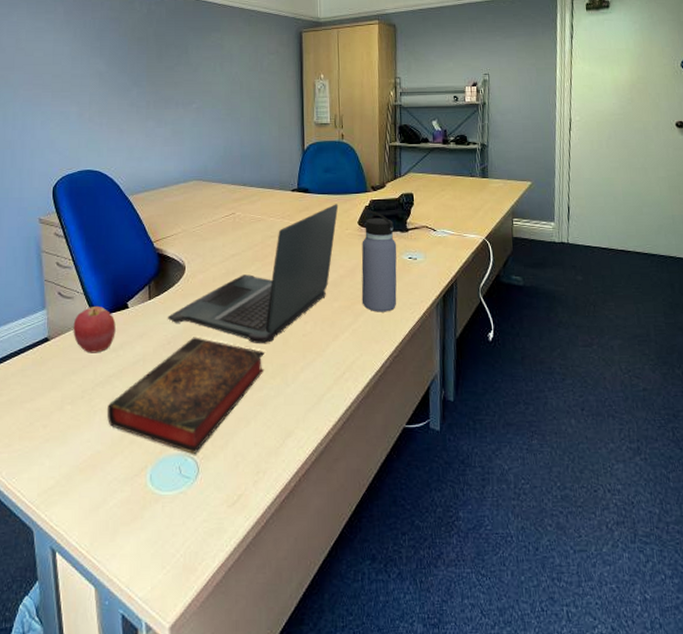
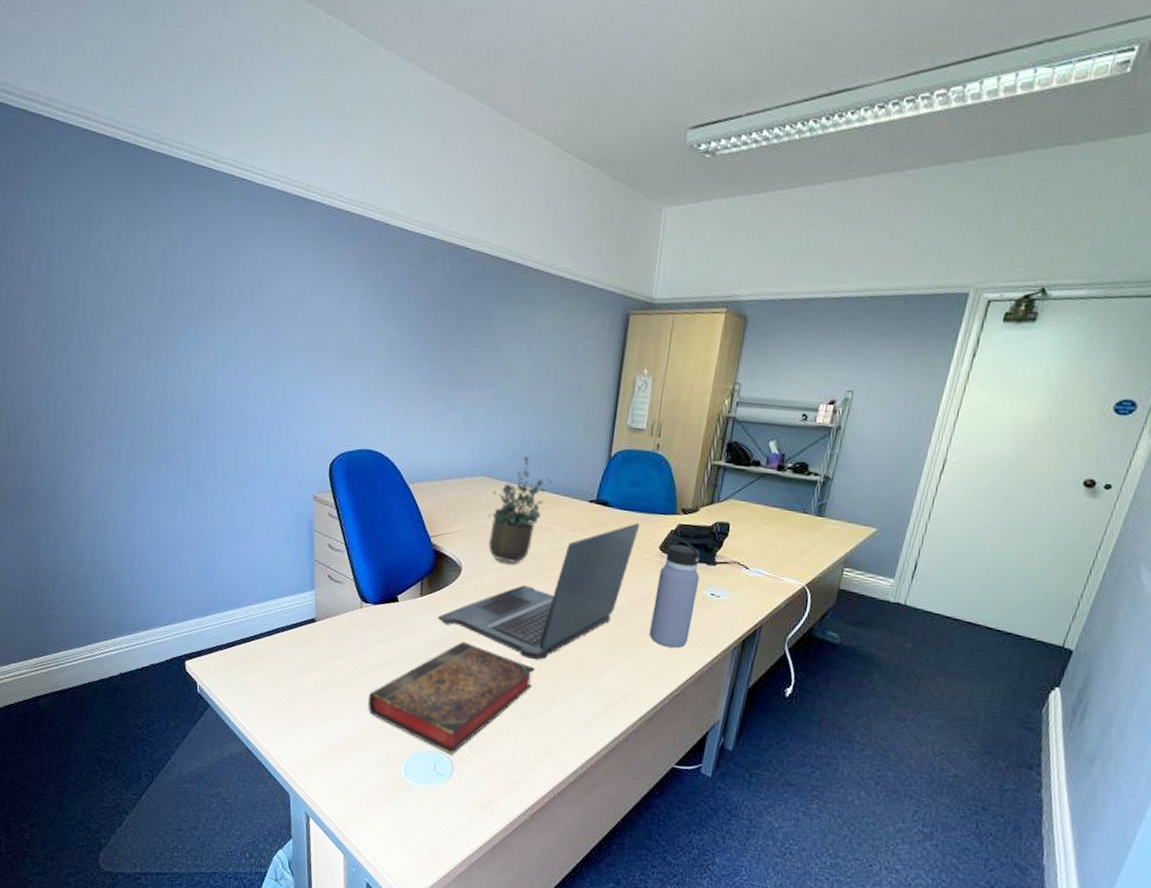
apple: present [73,305,116,353] -> none [340,594,384,642]
potted plant: none [204,158,256,257] -> present [488,456,552,565]

